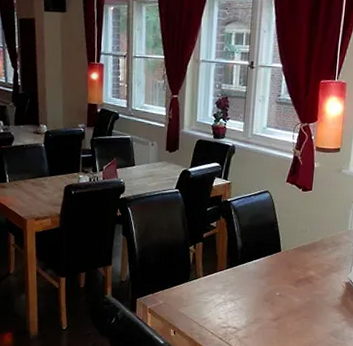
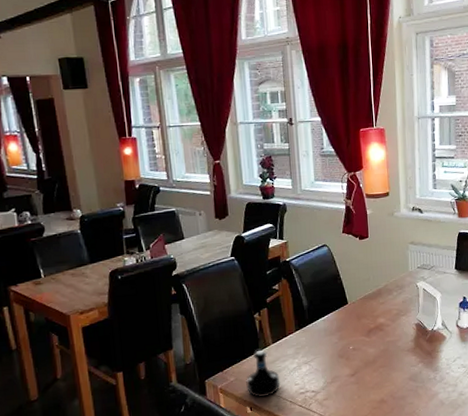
tequila bottle: none [173,281,205,325] -> present [246,350,281,398]

